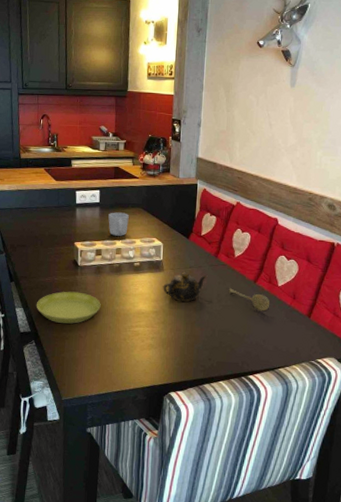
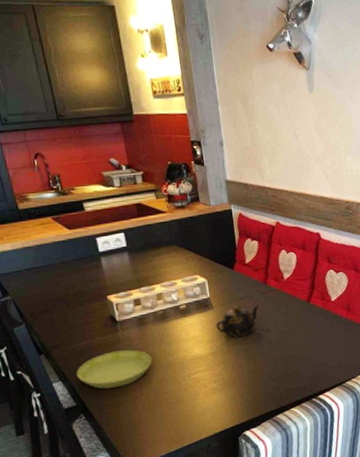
mug: present [108,212,129,236] -> none [140,253,165,281]
soupspoon: present [228,288,269,312] -> none [283,312,327,330]

